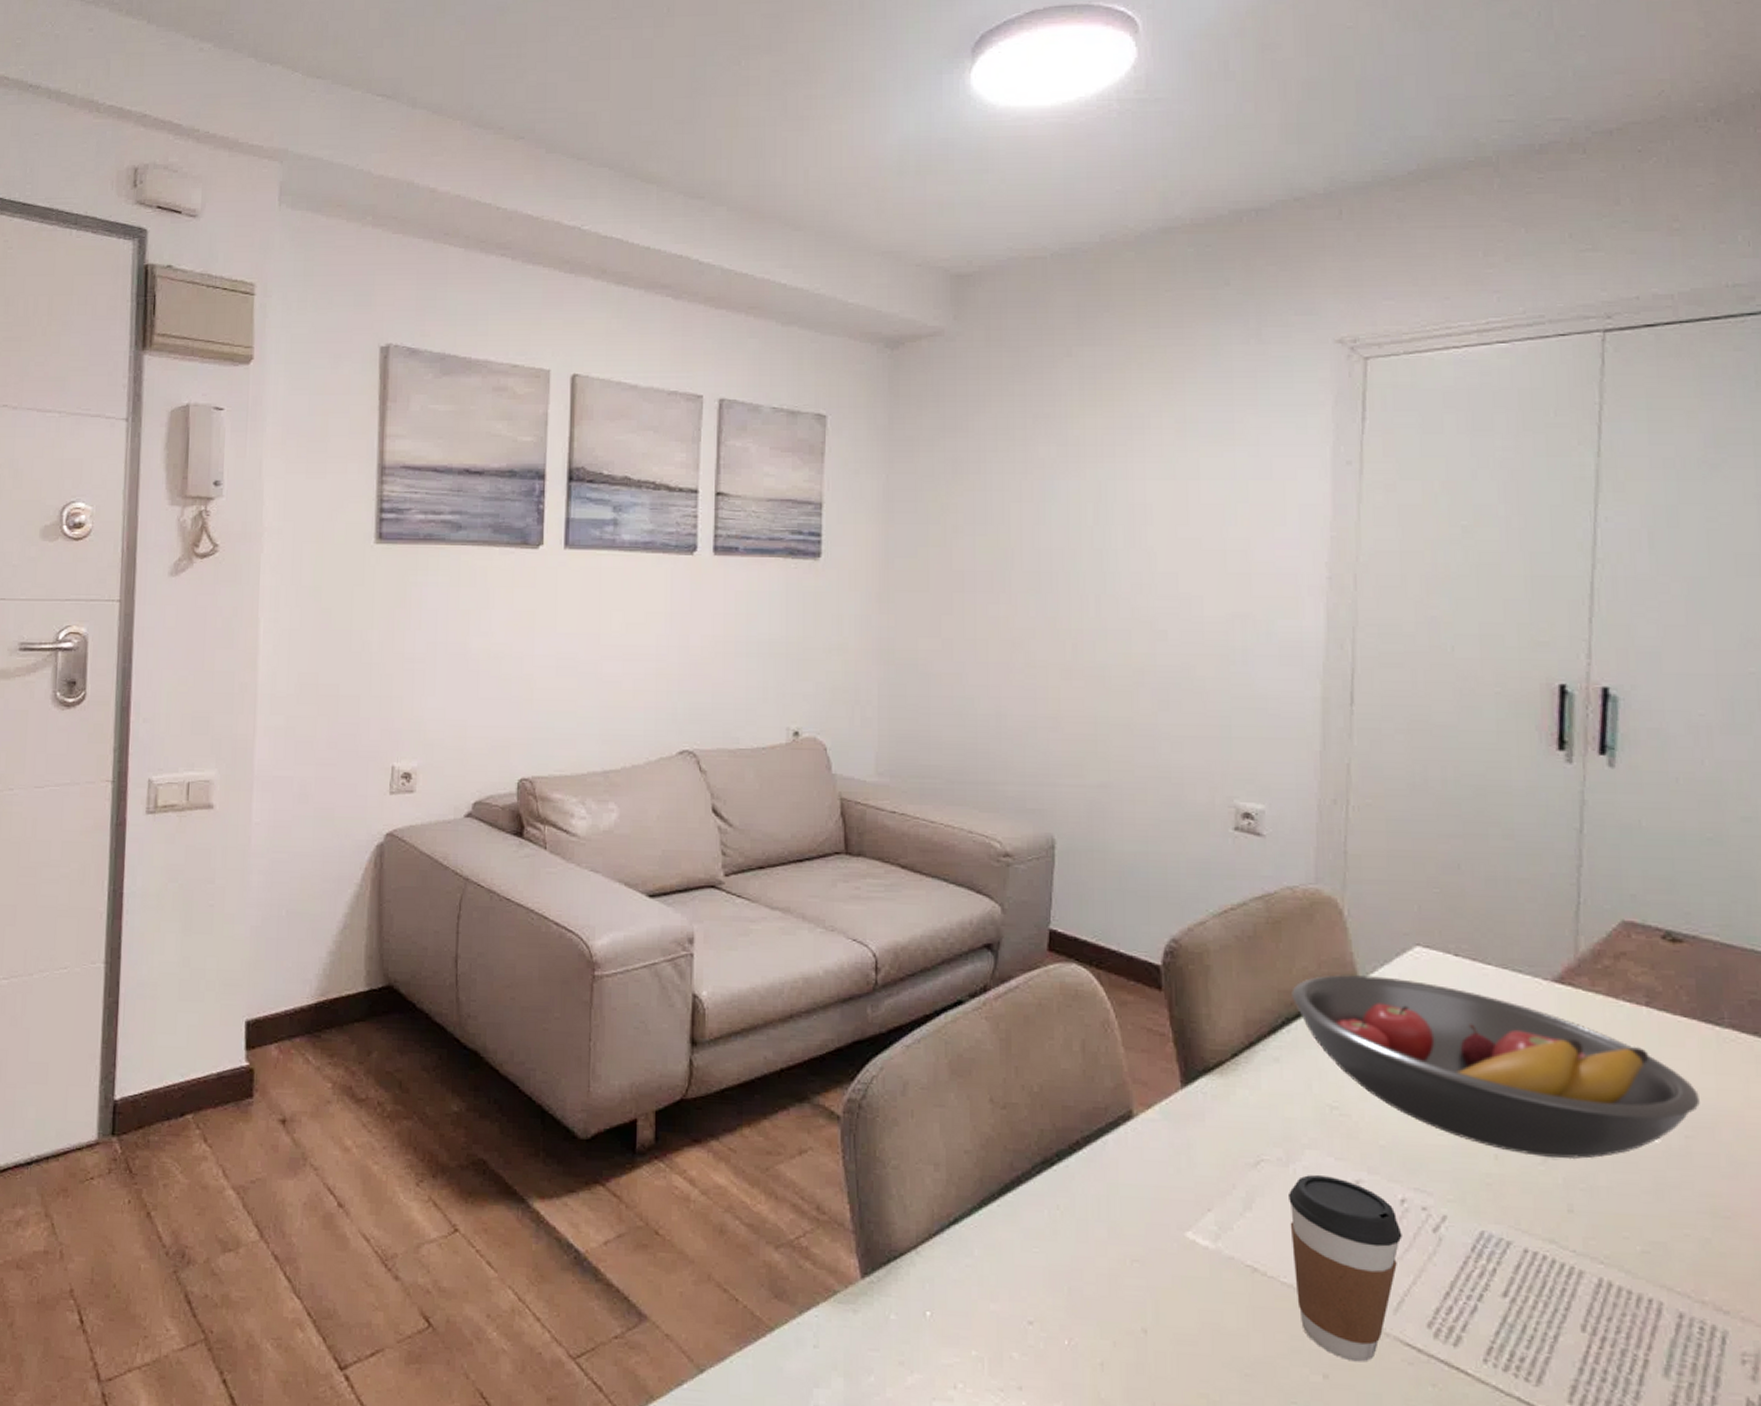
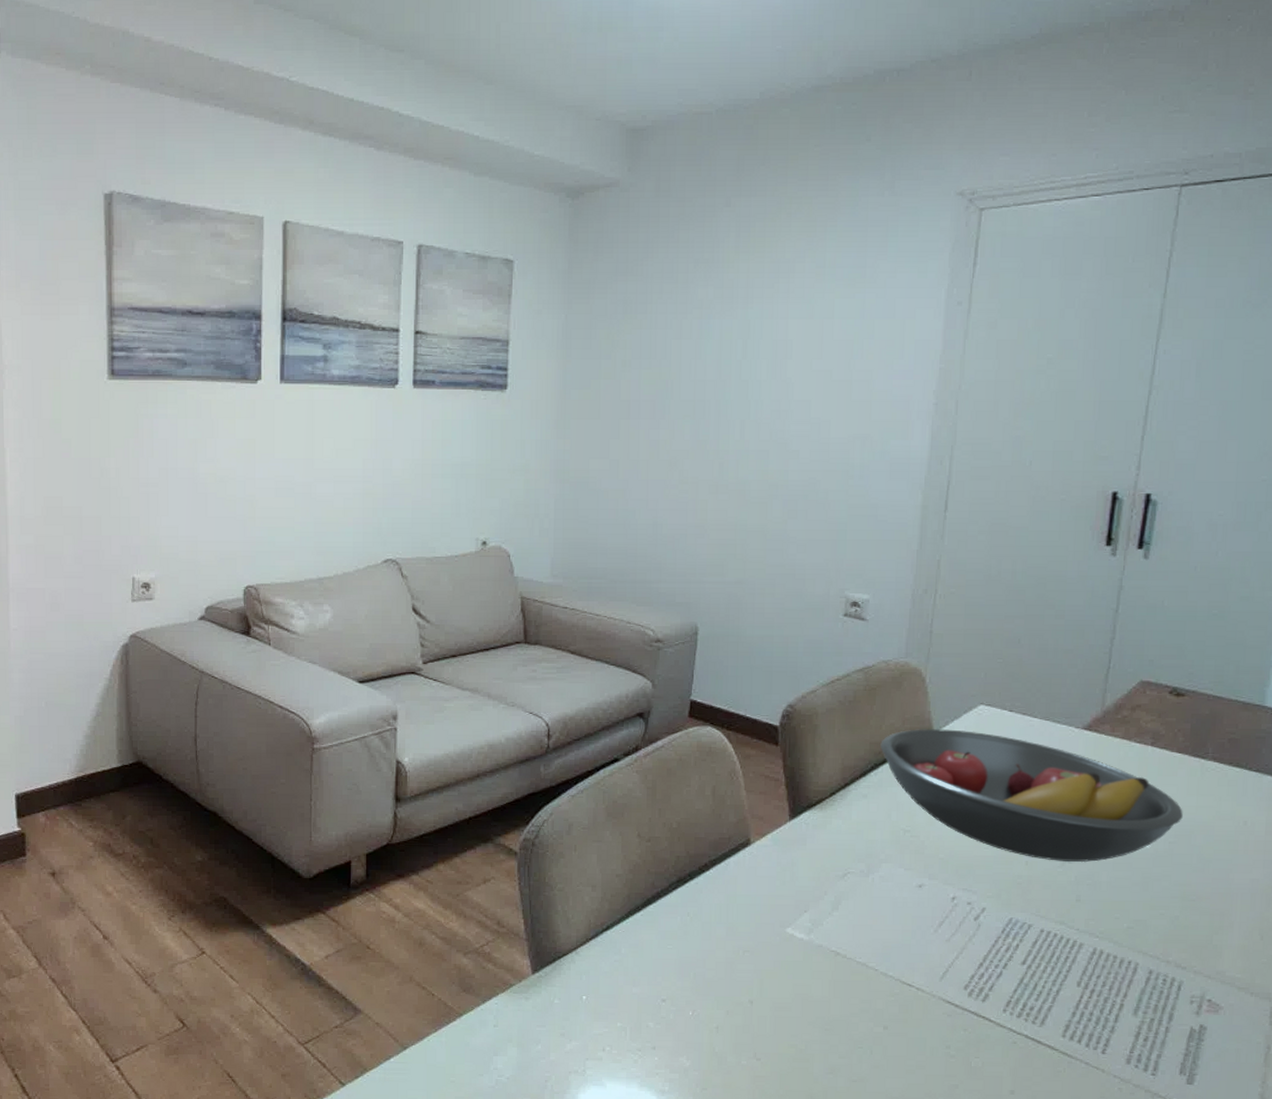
coffee cup: present [1289,1174,1402,1362] -> none [866,881,951,1016]

